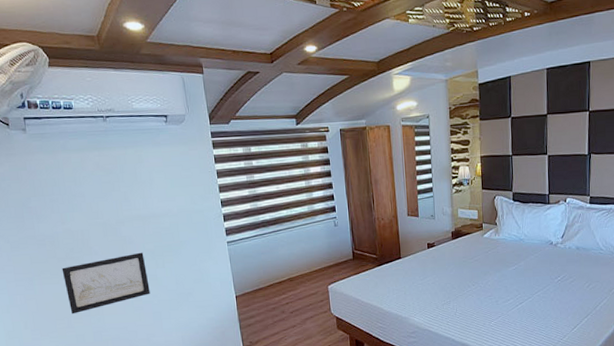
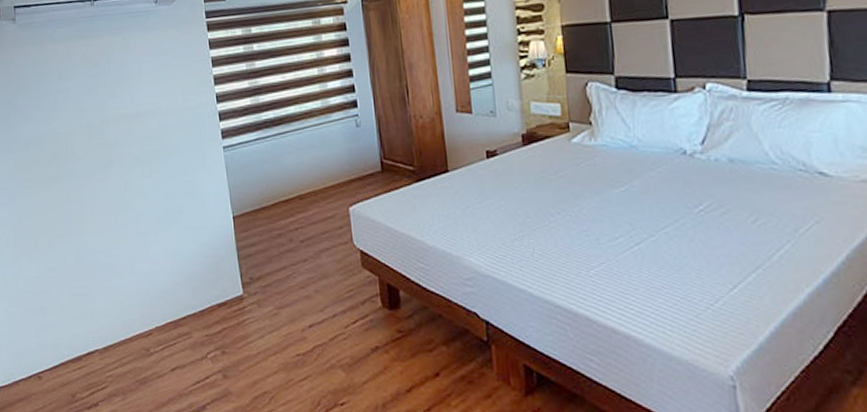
wall art: present [62,252,150,315] -> none [45,158,136,231]

